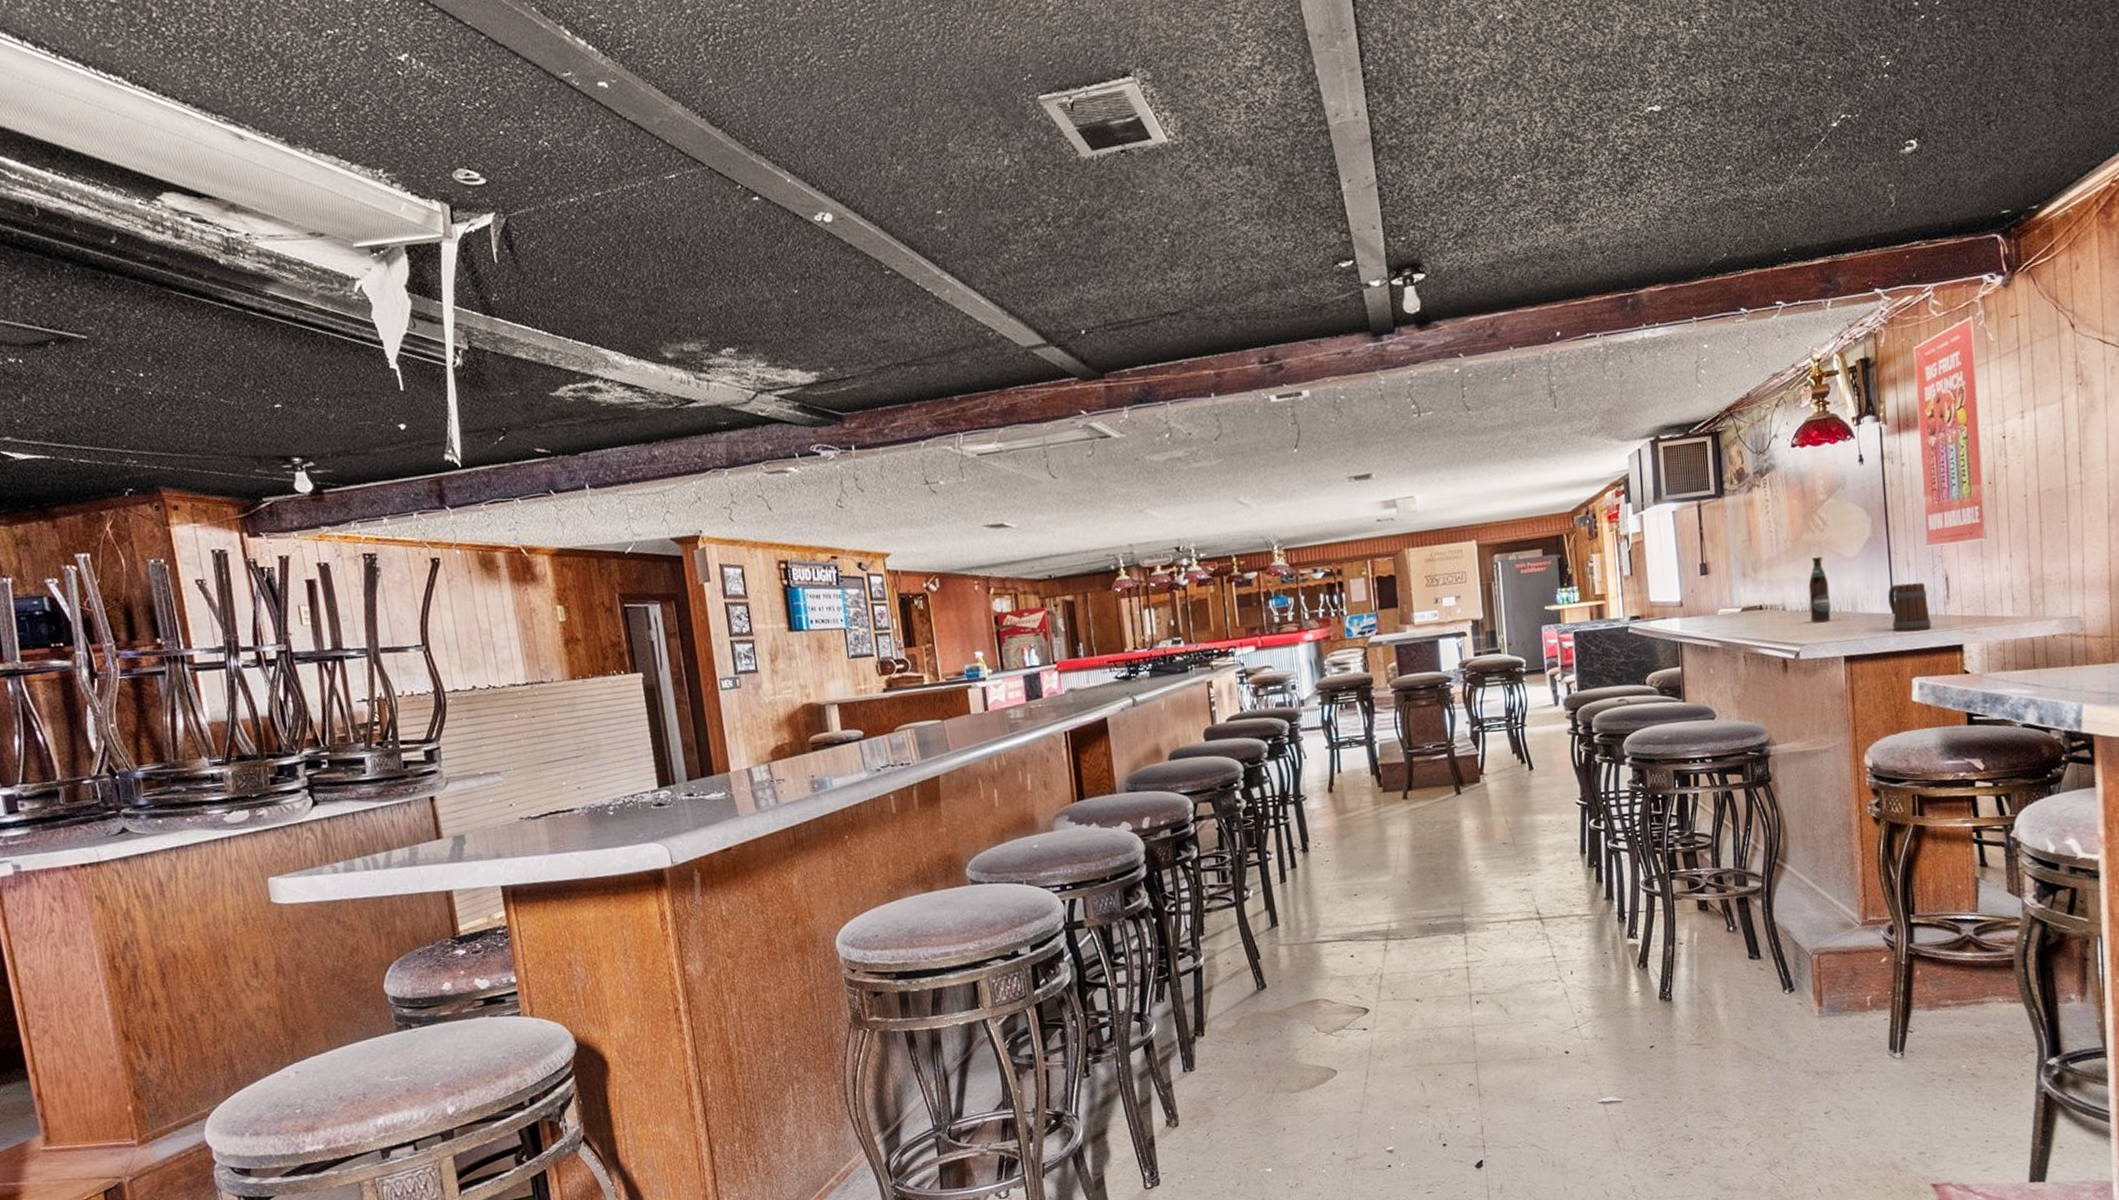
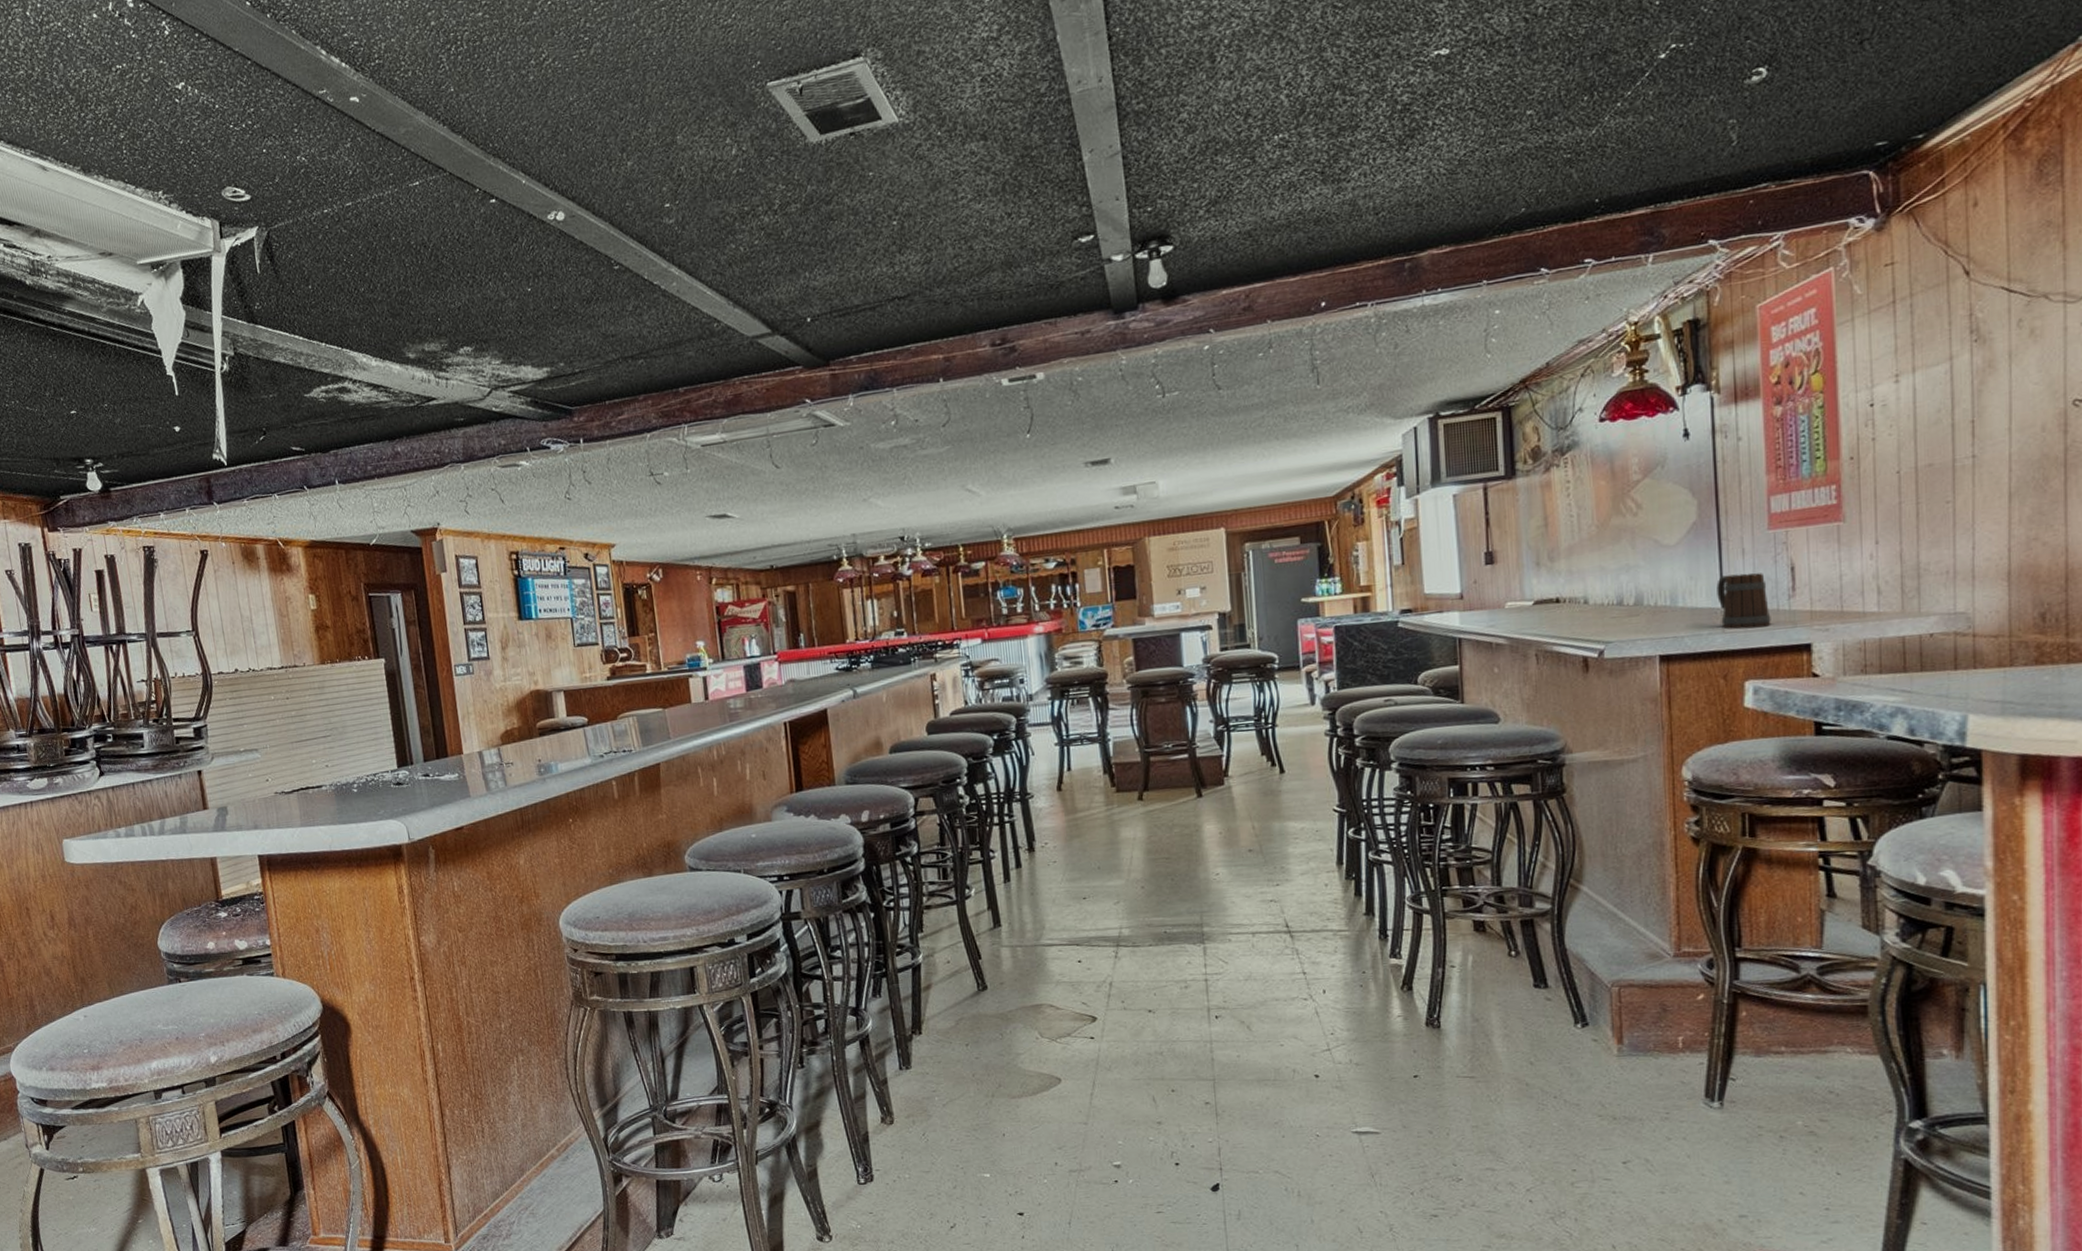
bottle: present [1808,557,1831,624] -> none [1617,544,1644,619]

